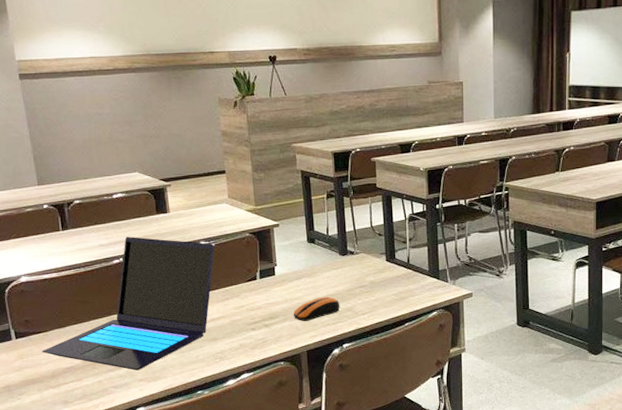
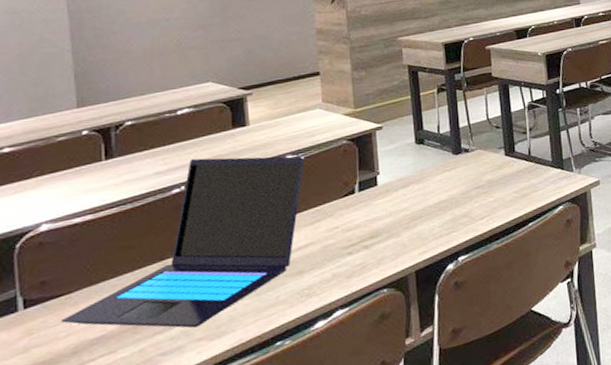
computer mouse: present [293,296,340,321] -> none [398,203,455,236]

